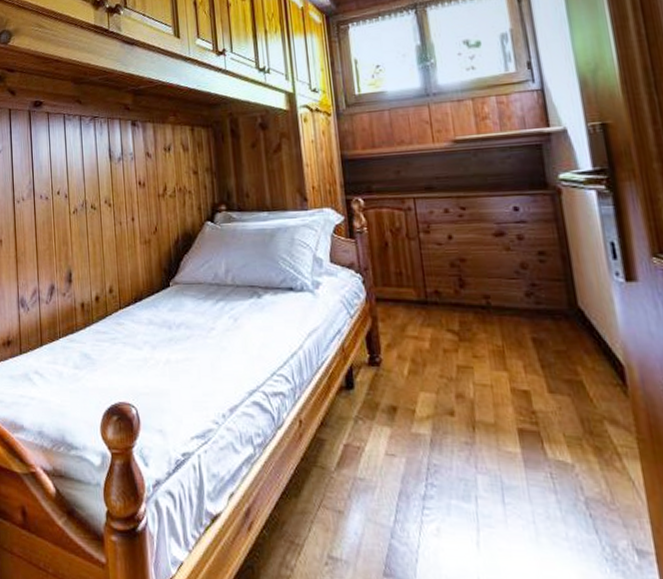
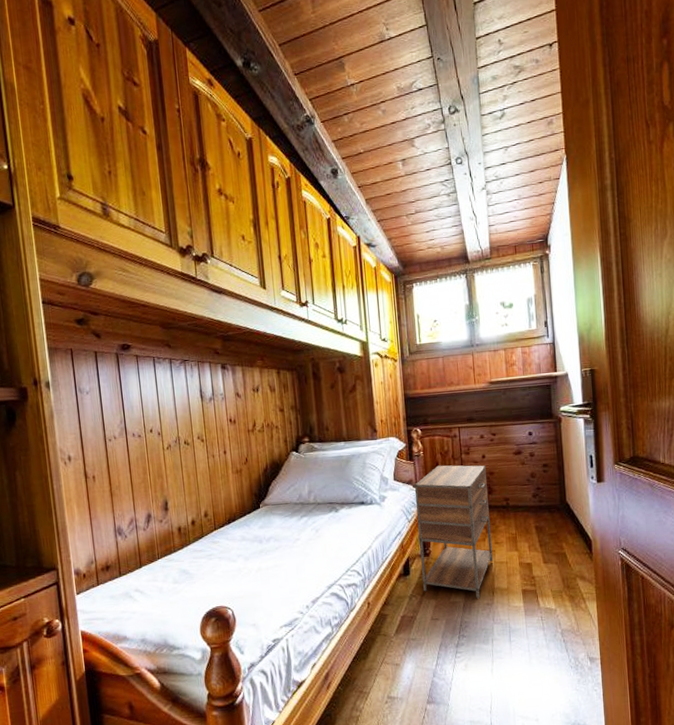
nightstand: none [356,246,471,434] -> present [414,465,493,599]

